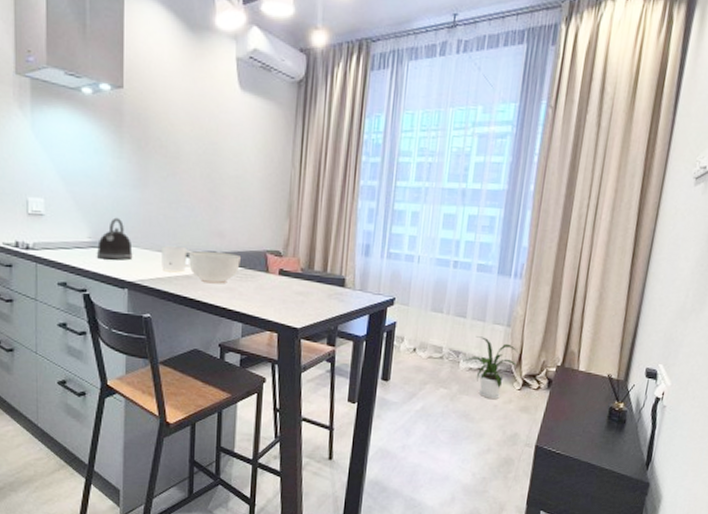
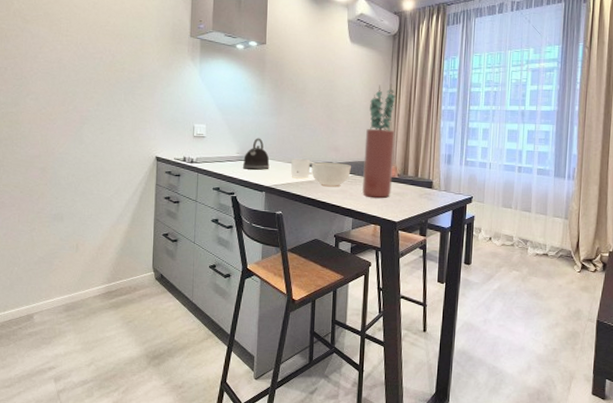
vase: none [254,149,300,298] -> present [362,84,396,198]
house plant: present [462,336,521,400] -> none [530,227,578,281]

